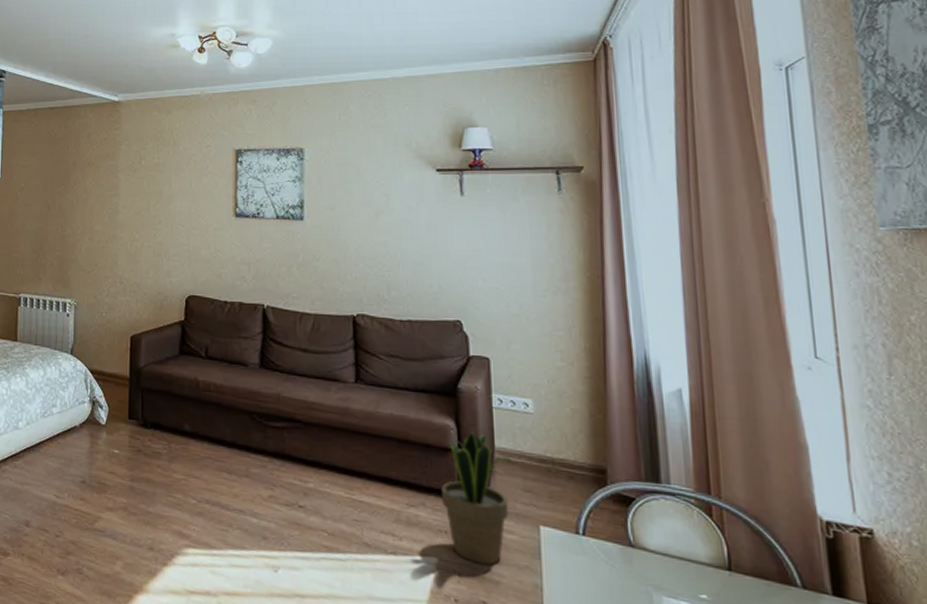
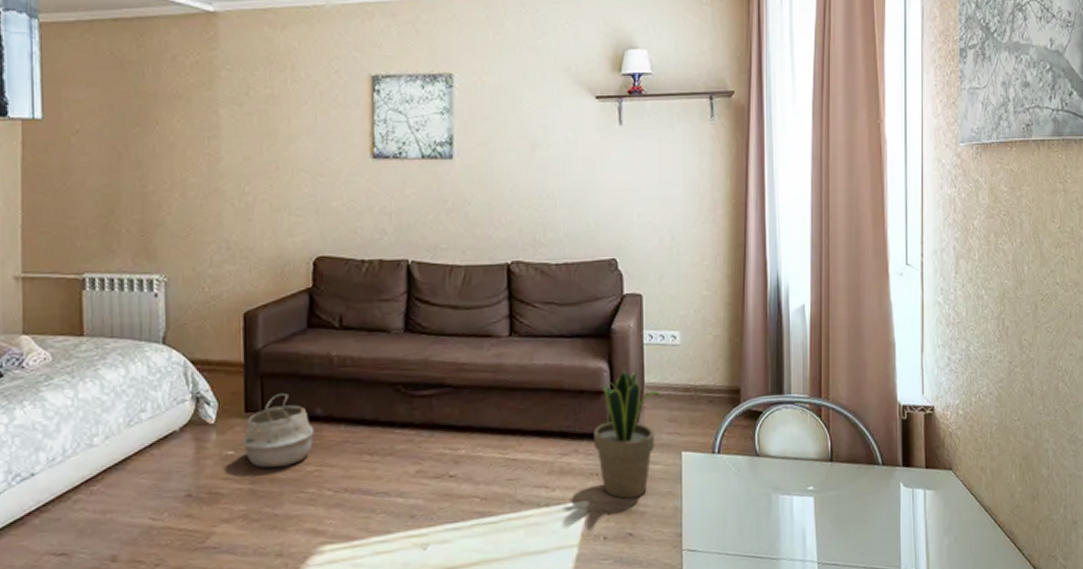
woven basket: none [125,407,183,472] -> present [241,394,314,468]

